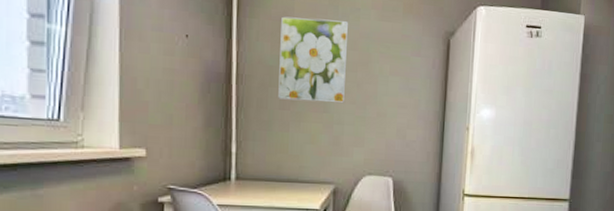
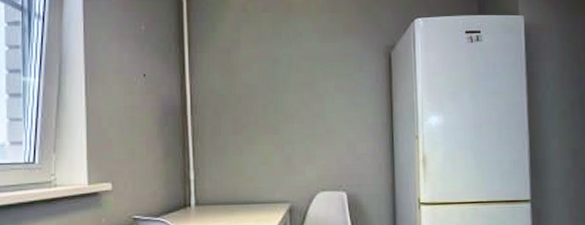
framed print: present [278,16,349,104] -> none [229,47,293,125]

